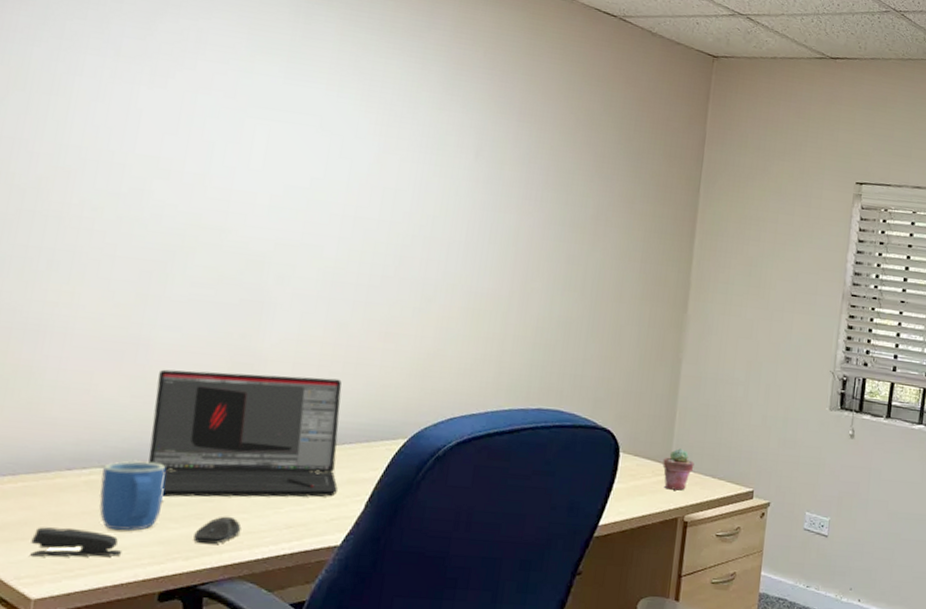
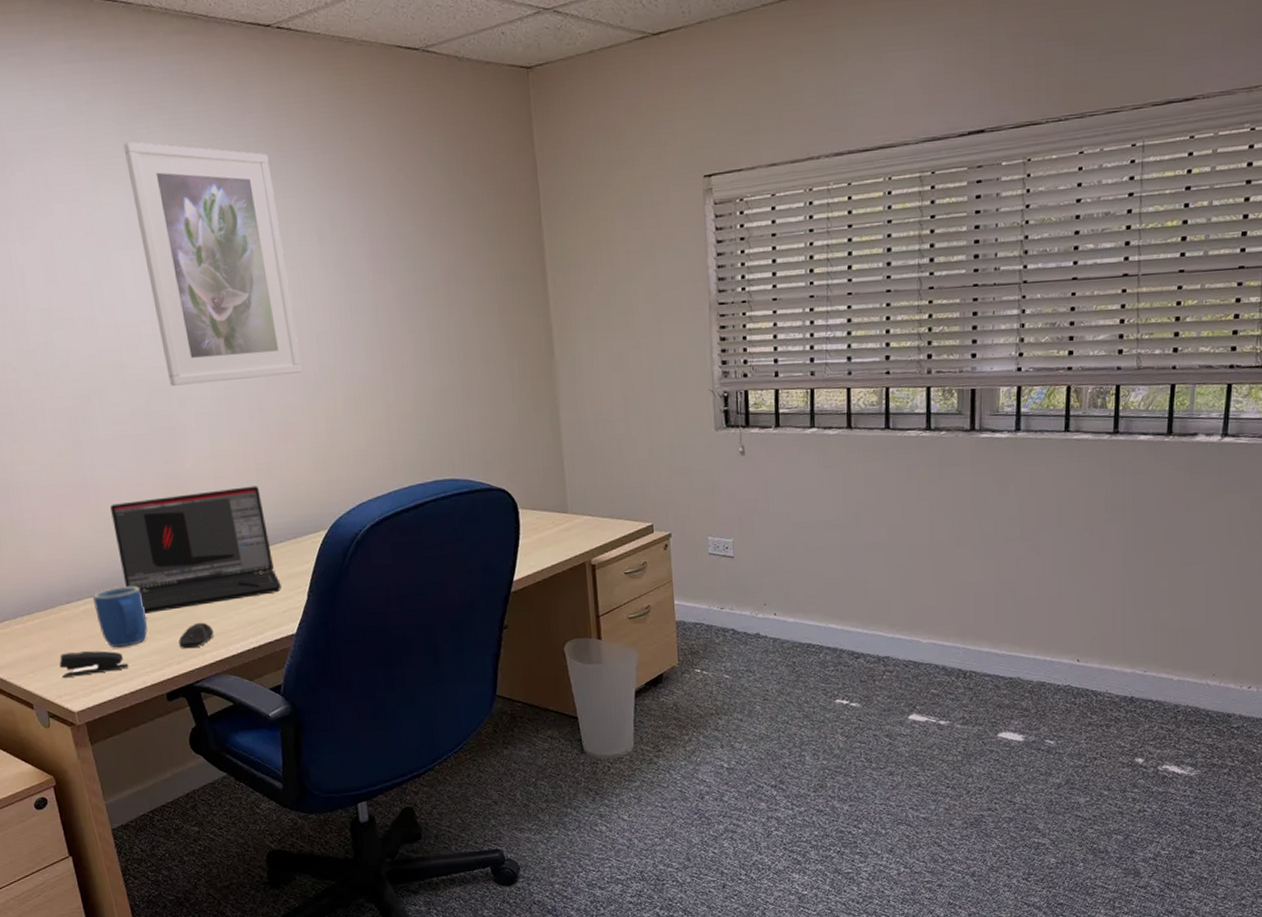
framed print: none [272,23,444,276] -> present [123,142,303,386]
potted succulent: present [662,448,695,491] -> none [560,495,591,537]

